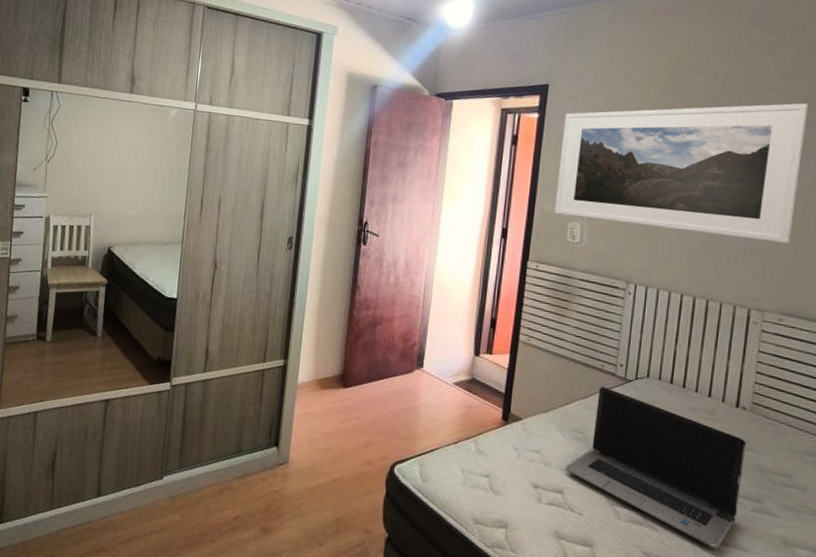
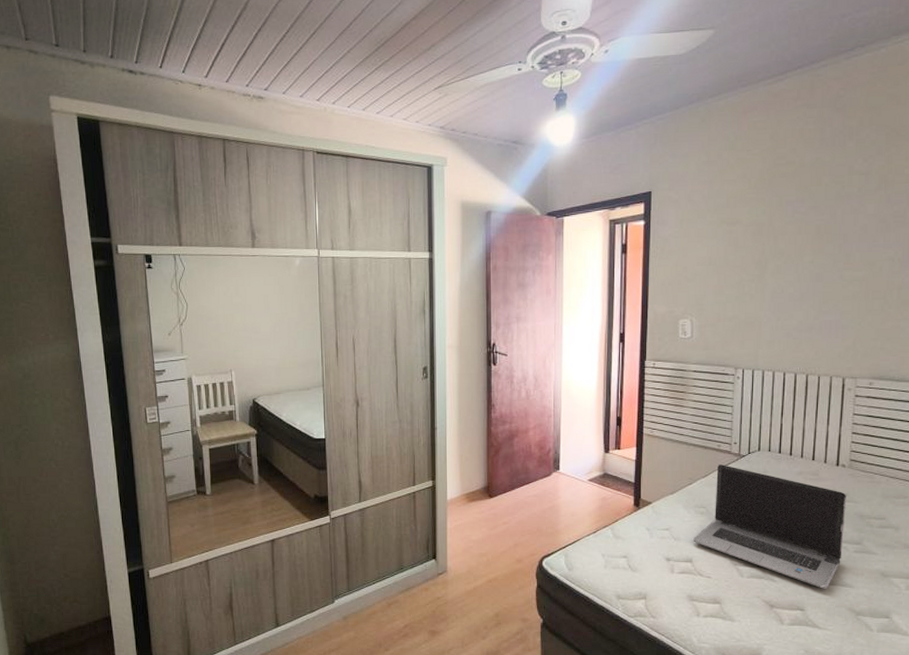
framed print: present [554,103,809,244] -> none [665,182,888,315]

